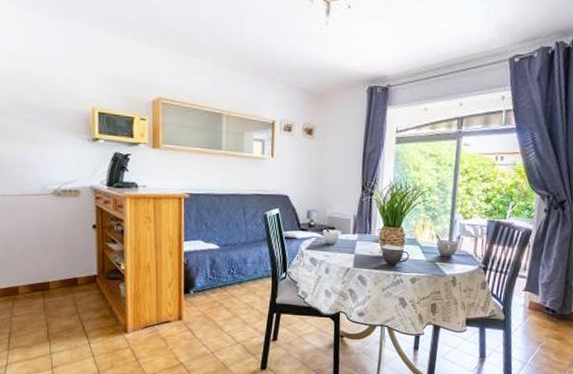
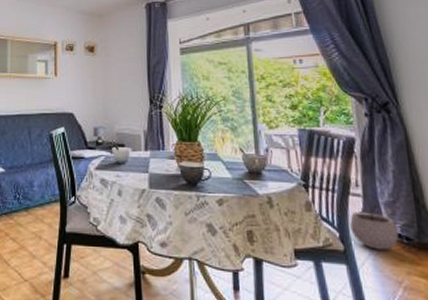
plant pot: none [512,285,548,319] -> present [350,205,399,250]

